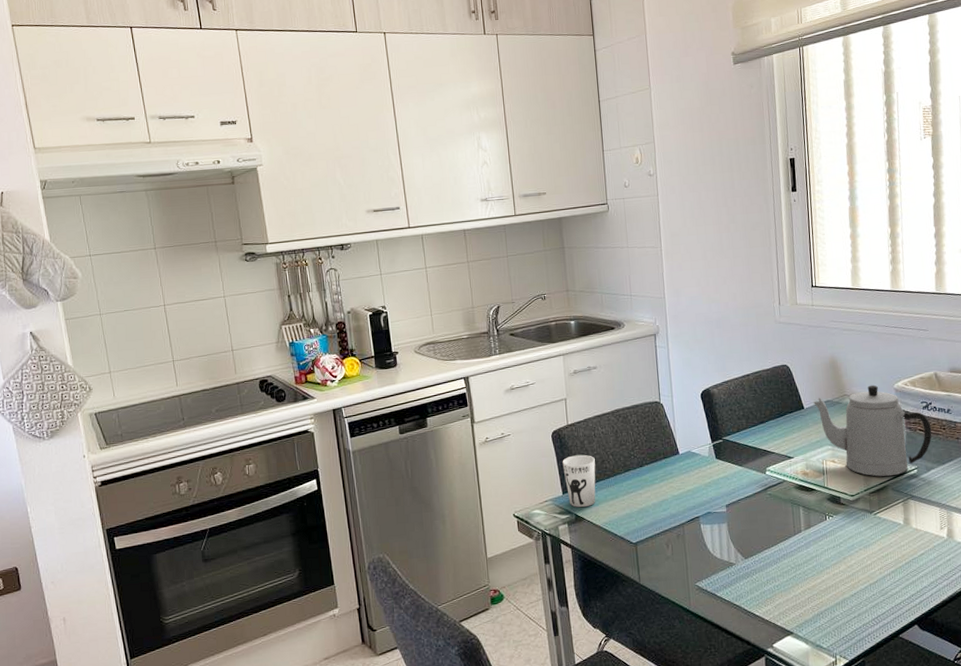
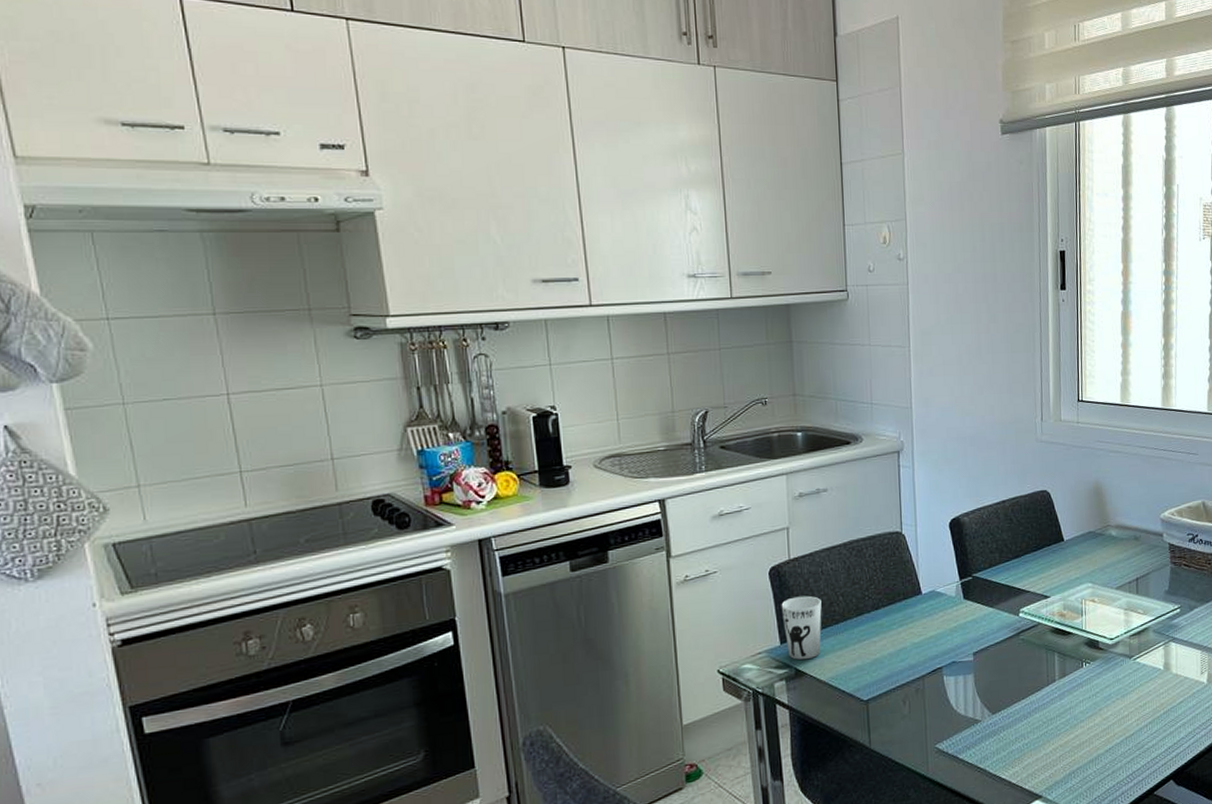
teapot: present [813,385,932,477] -> none [1073,514,1197,617]

